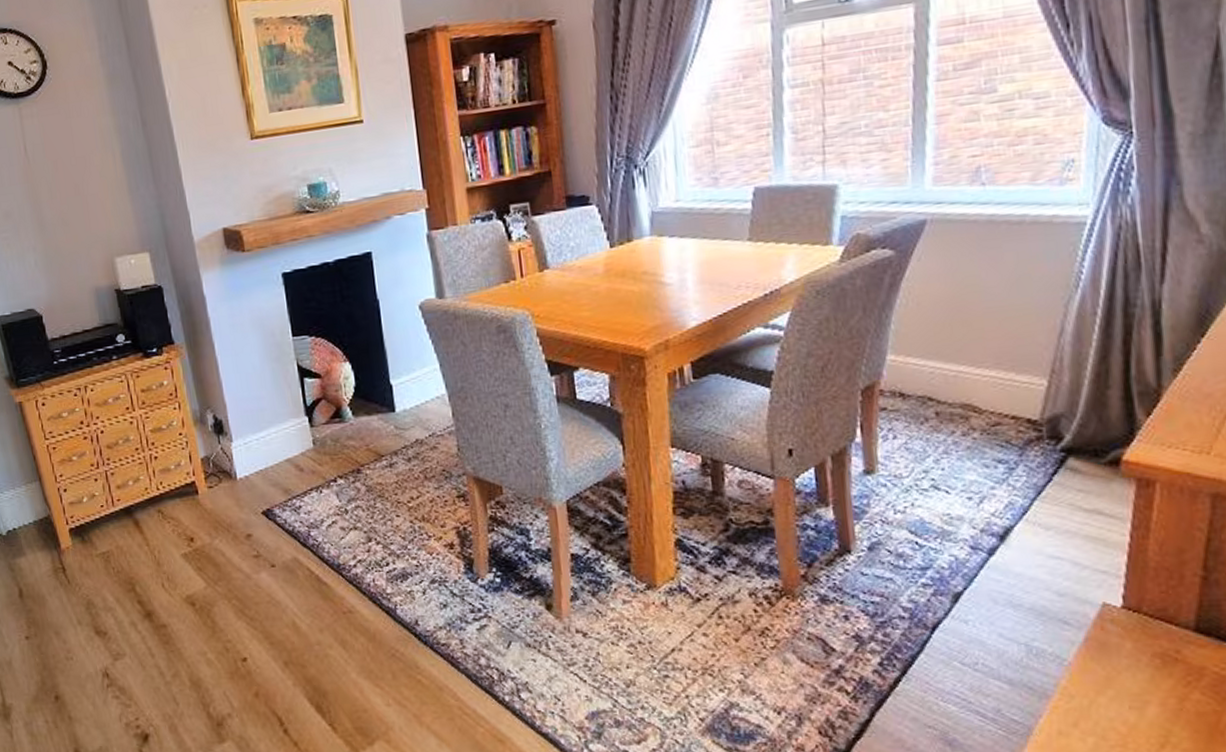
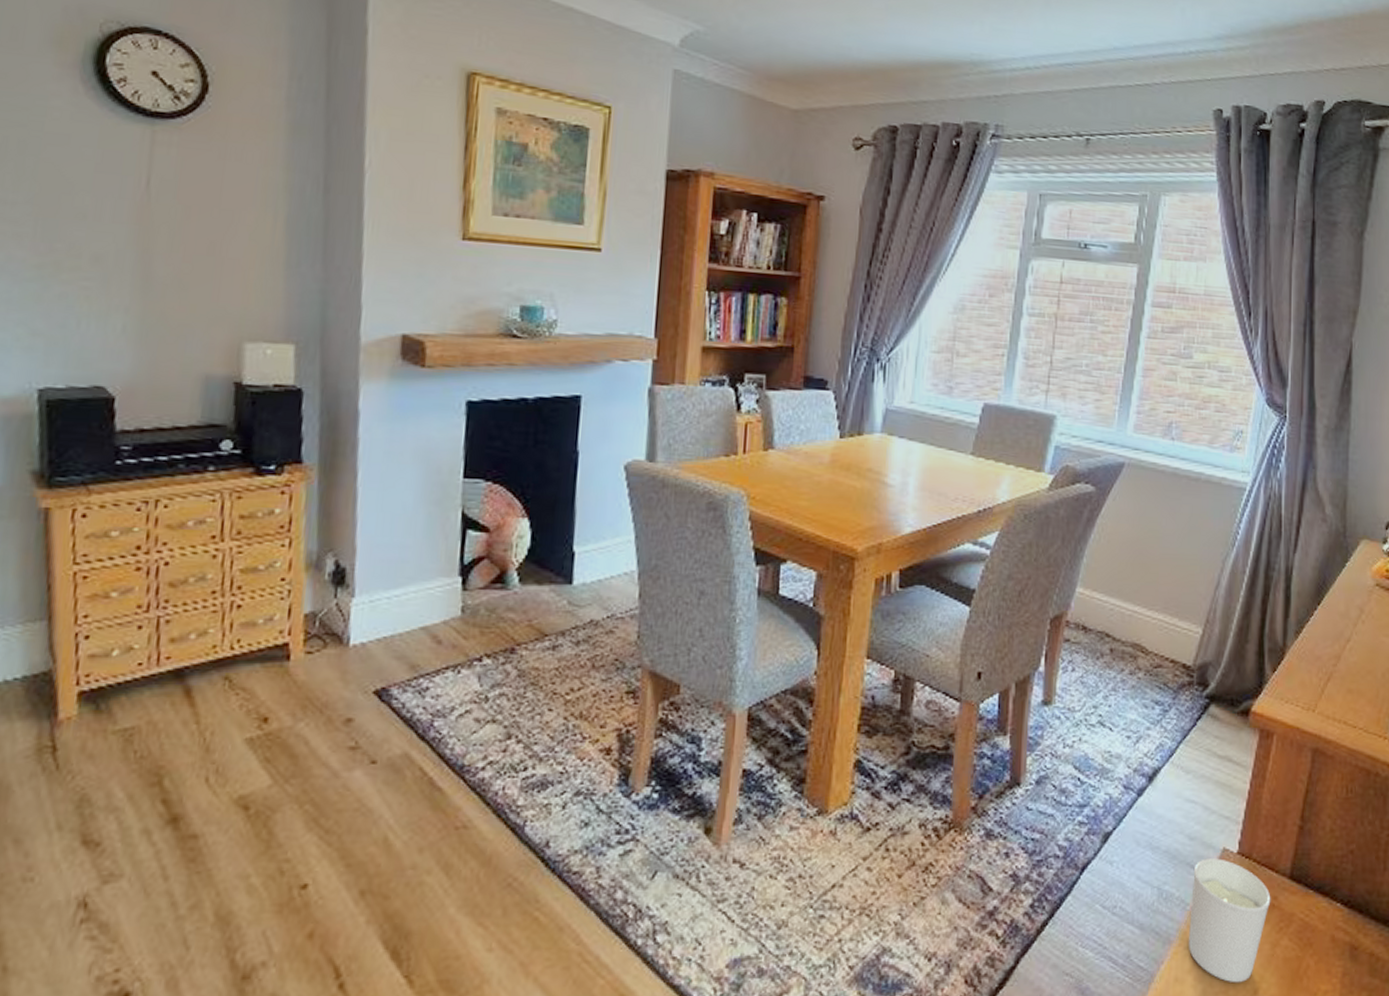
candle holder: none [1067,613,1173,737] -> present [1188,858,1271,983]

